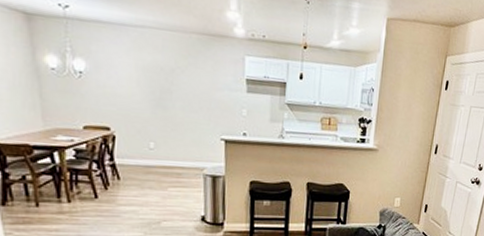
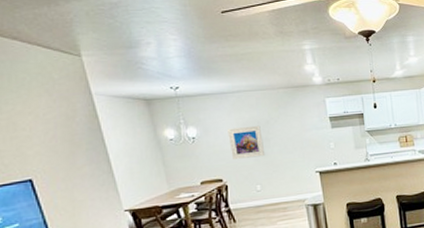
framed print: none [123,69,165,111] -> present [228,125,266,159]

